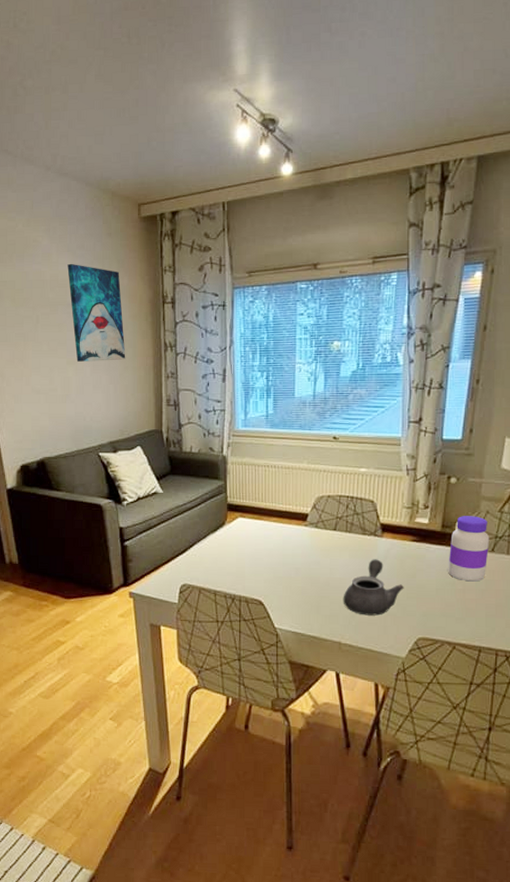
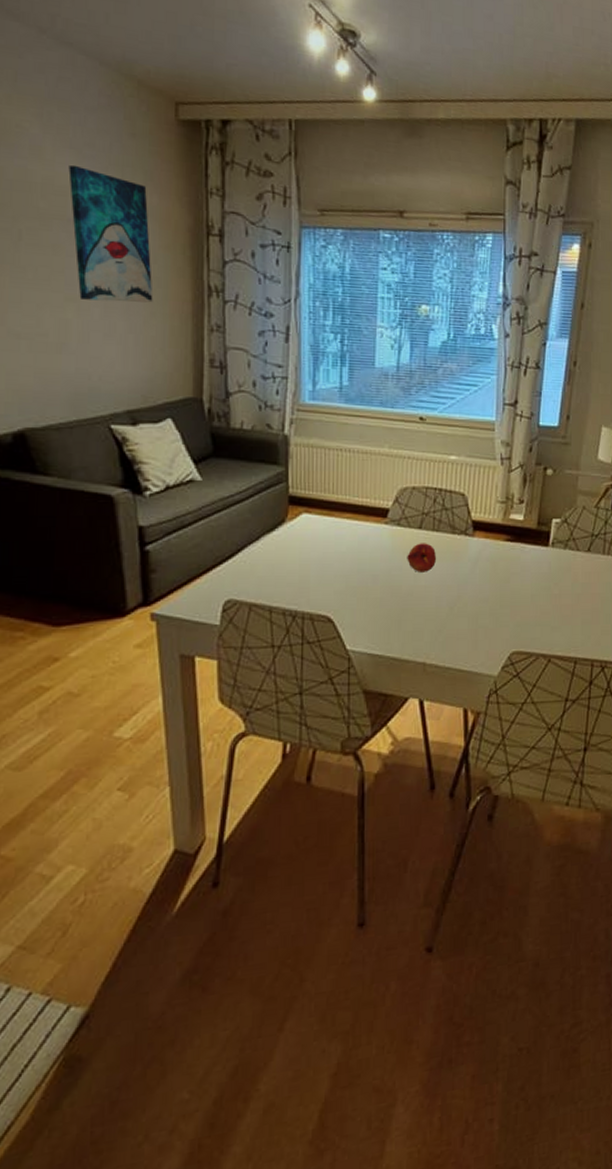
fruit: none [324,542,350,567] -> present [407,543,437,572]
teapot: present [343,559,404,616] -> none [428,562,497,629]
jar: present [448,516,490,582] -> none [544,512,586,585]

